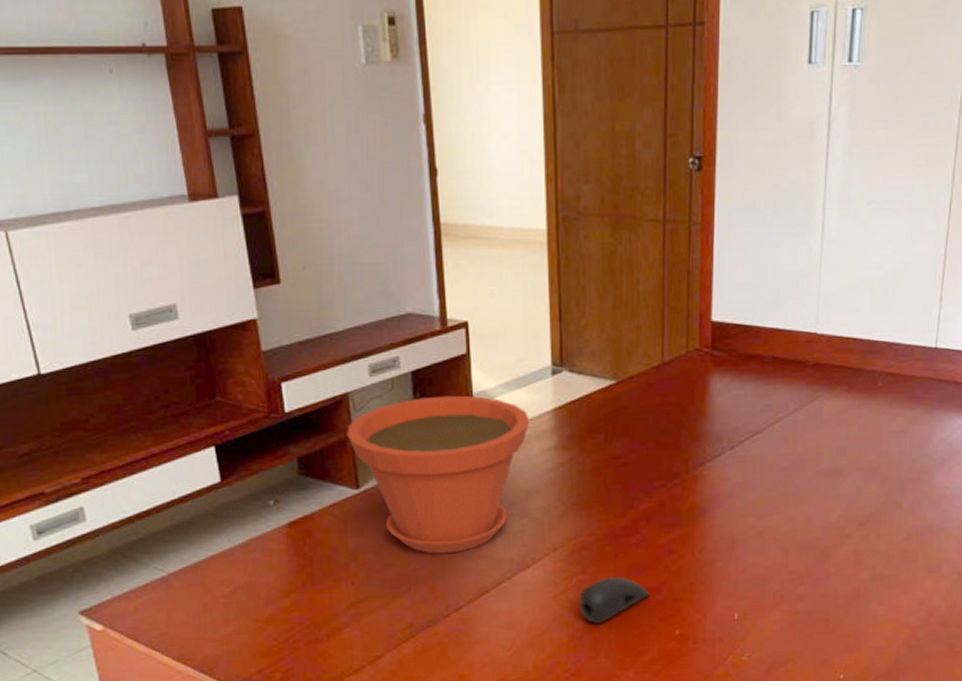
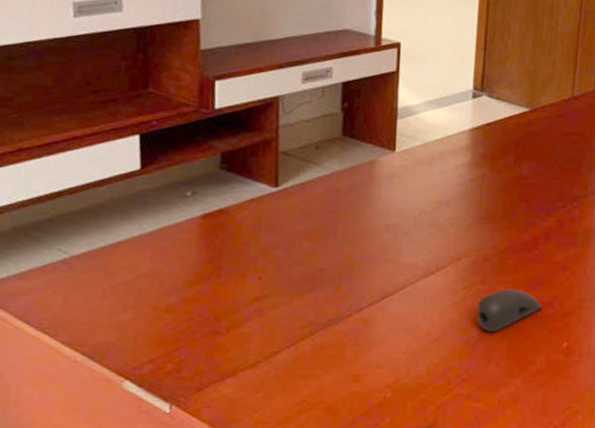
plant pot: present [347,395,530,554] -> none [273,107,448,256]

